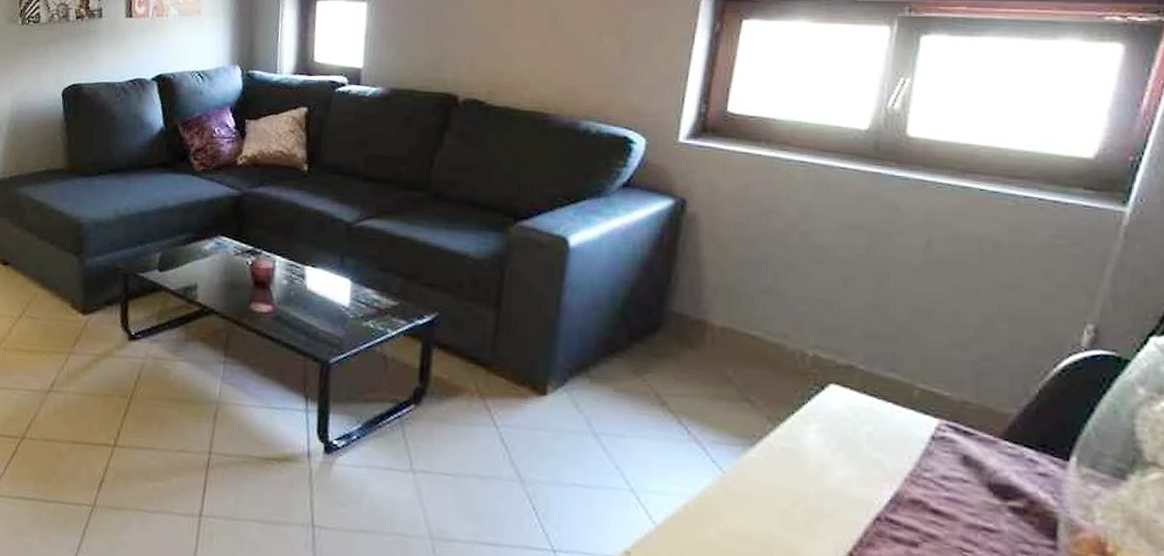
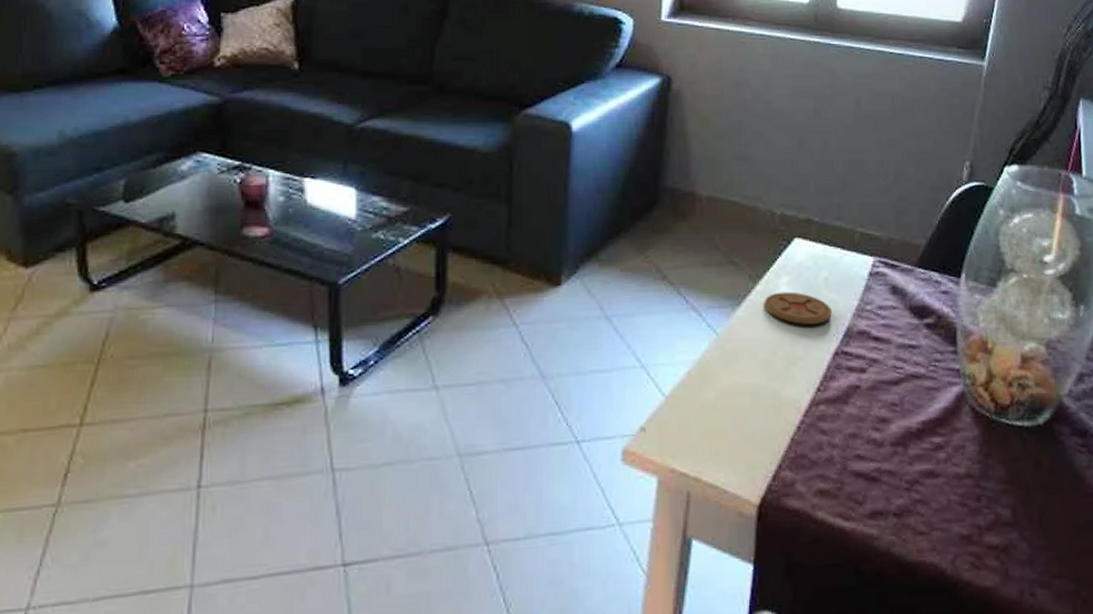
coaster: none [785,439,876,483] -> present [764,291,833,325]

